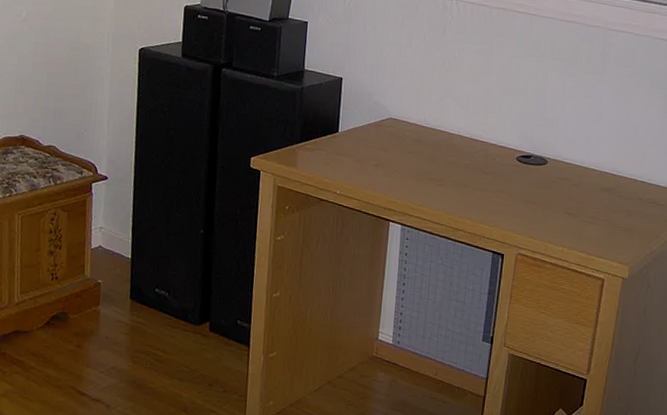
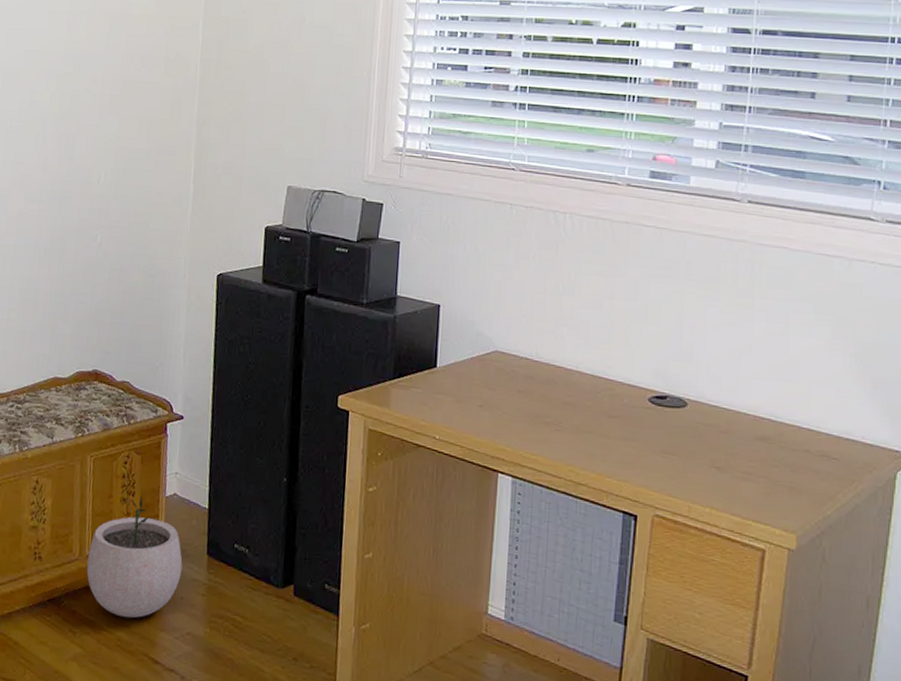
plant pot: none [16,249,107,357] -> present [86,496,183,618]

